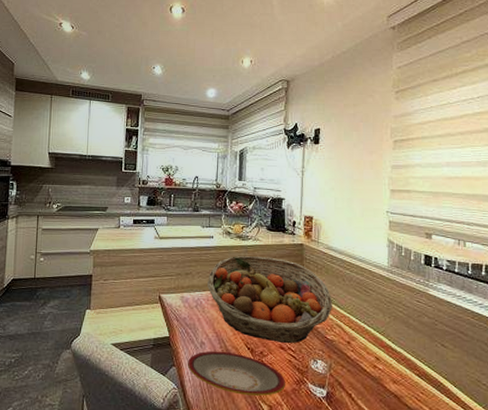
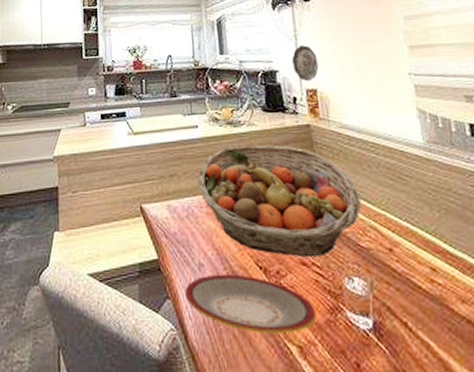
decorative plate: none [297,180,317,210] -> present [292,45,319,82]

